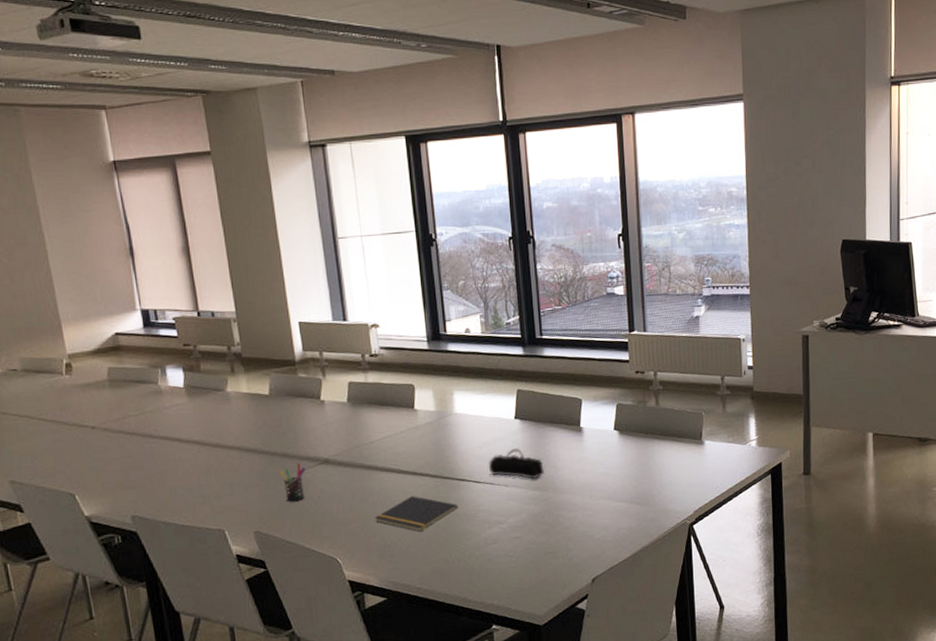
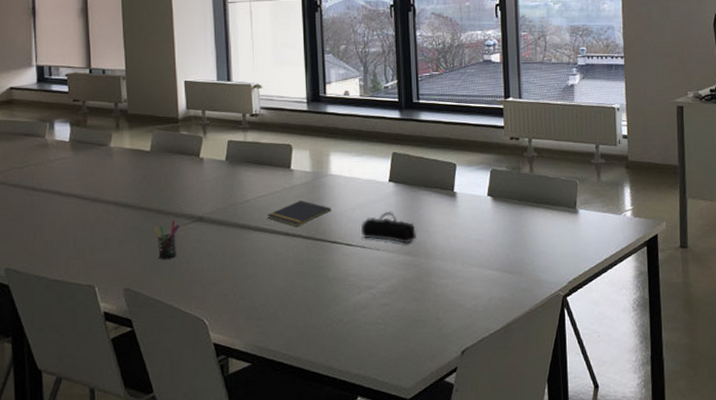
notepad: present [375,496,458,533] -> none [245,257,329,295]
notepad: none [393,440,458,467] -> present [267,201,331,227]

